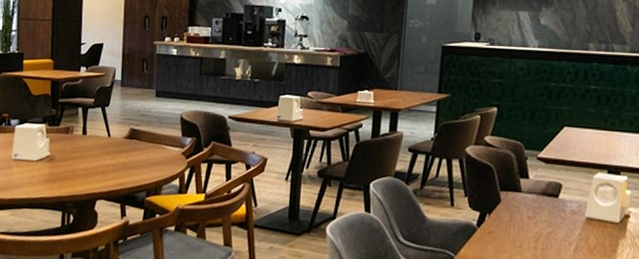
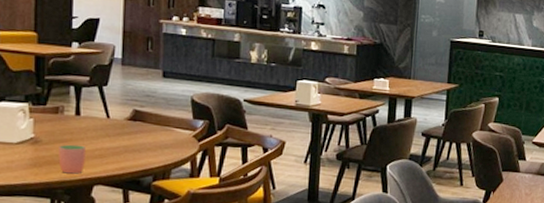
cup: none [68,161,90,189] -> present [58,144,86,174]

